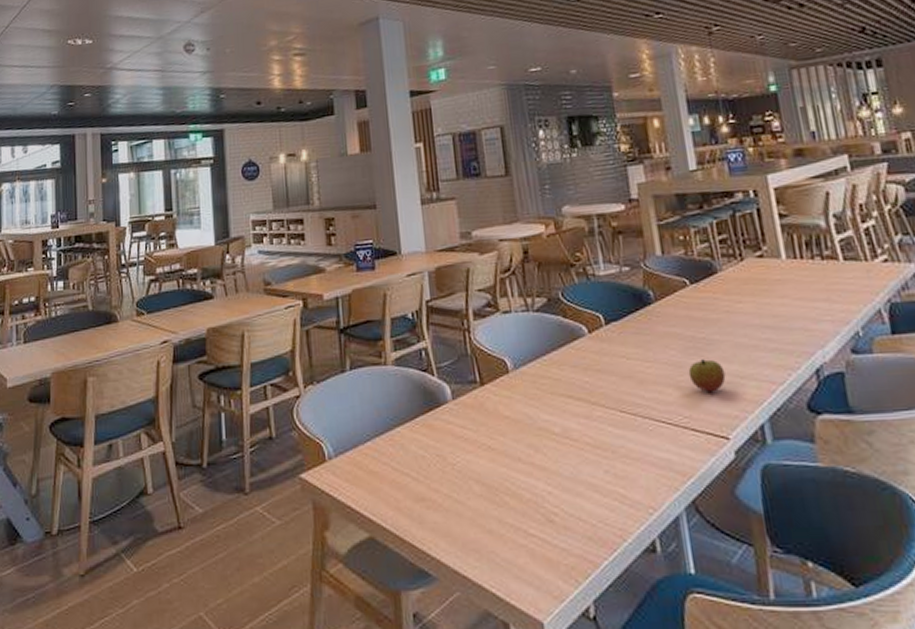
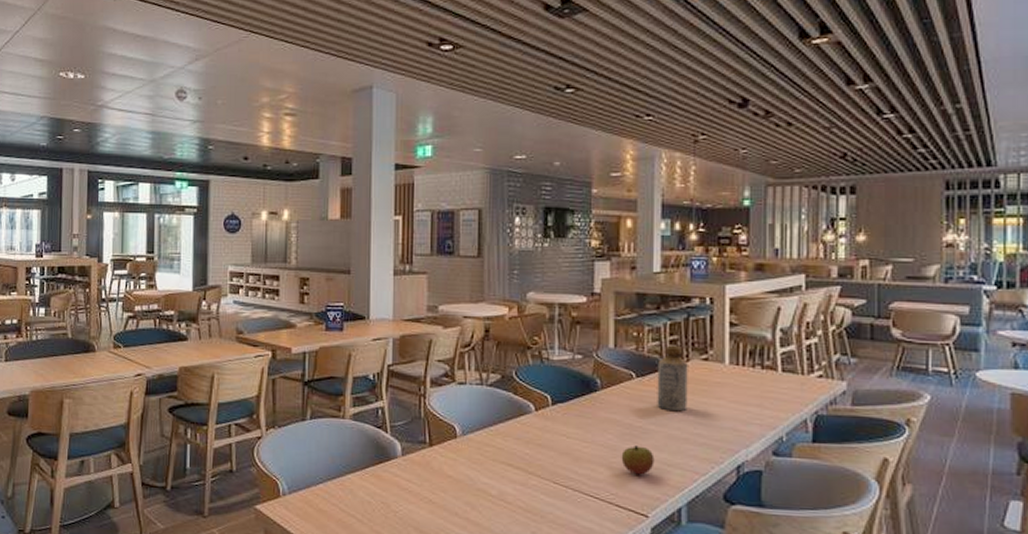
bottle: none [710,244,751,316] -> present [657,345,688,411]

